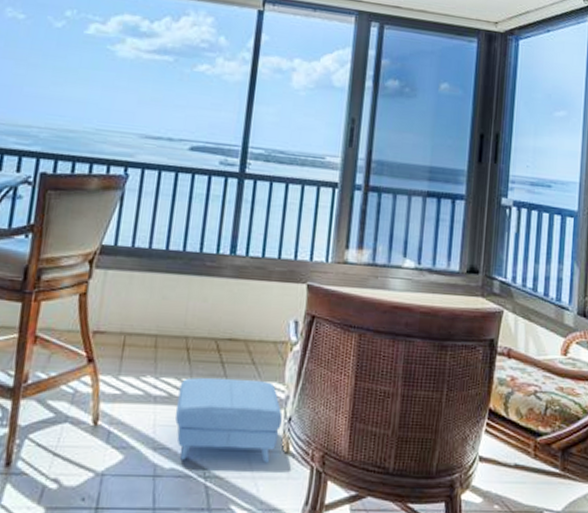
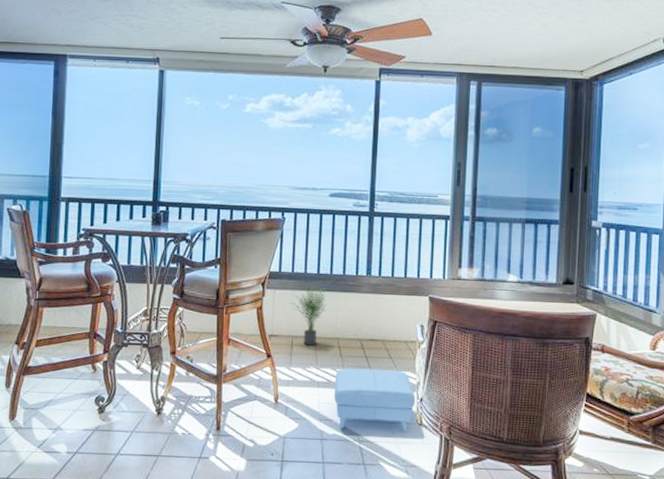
potted plant: none [125,263,175,347] -> present [290,283,326,346]

